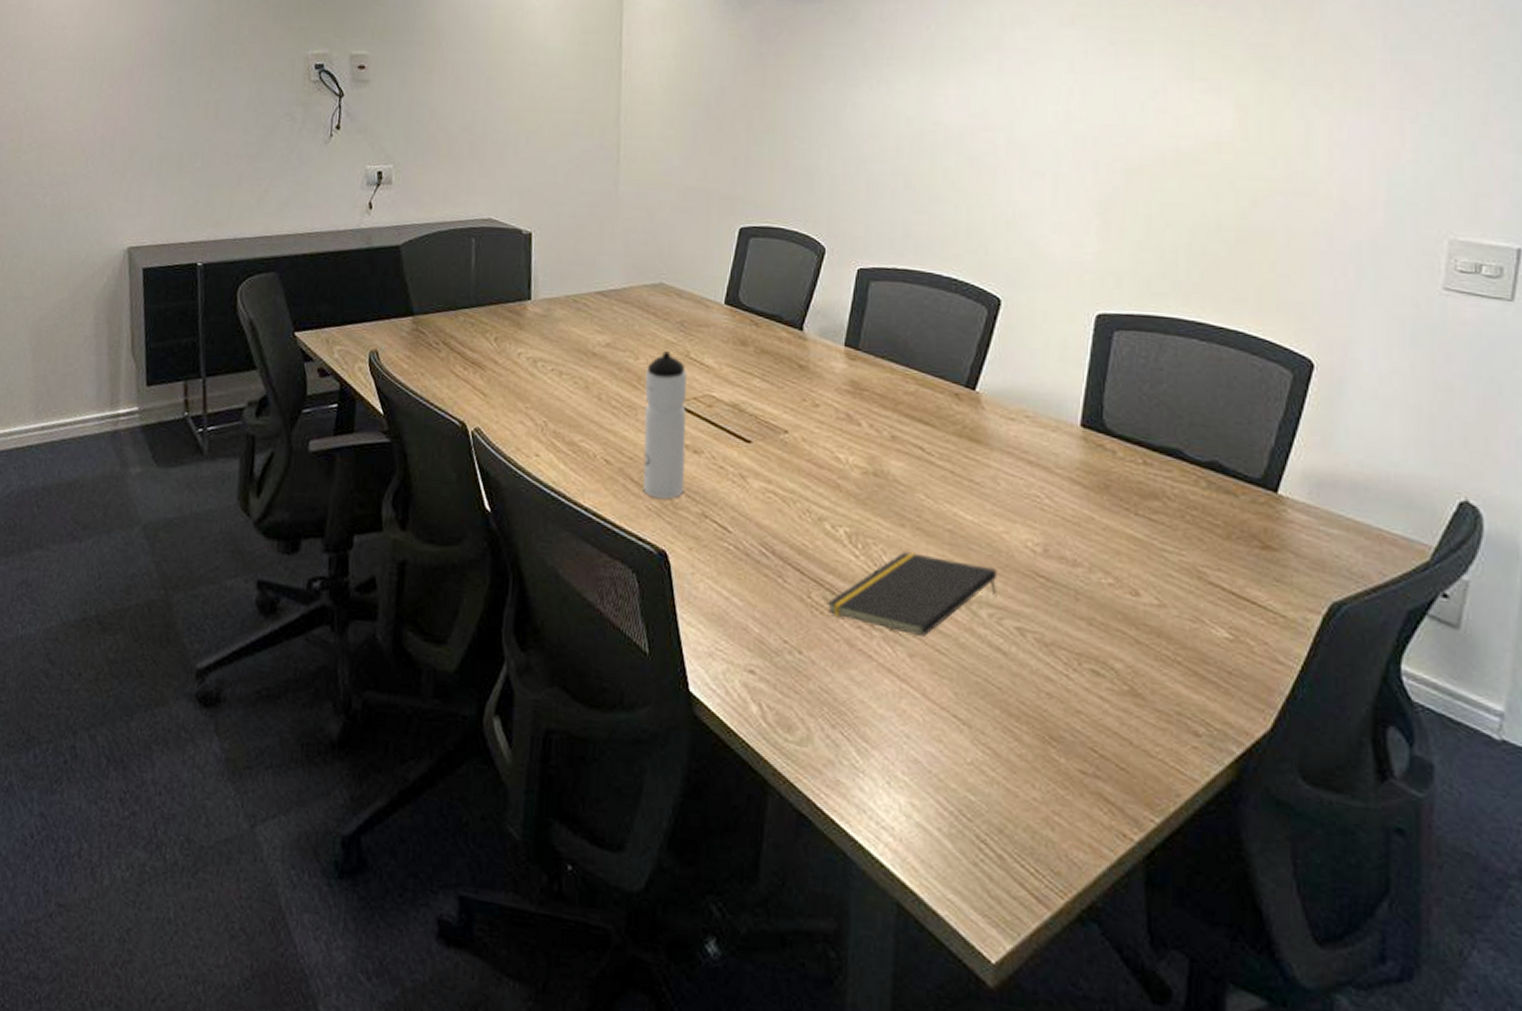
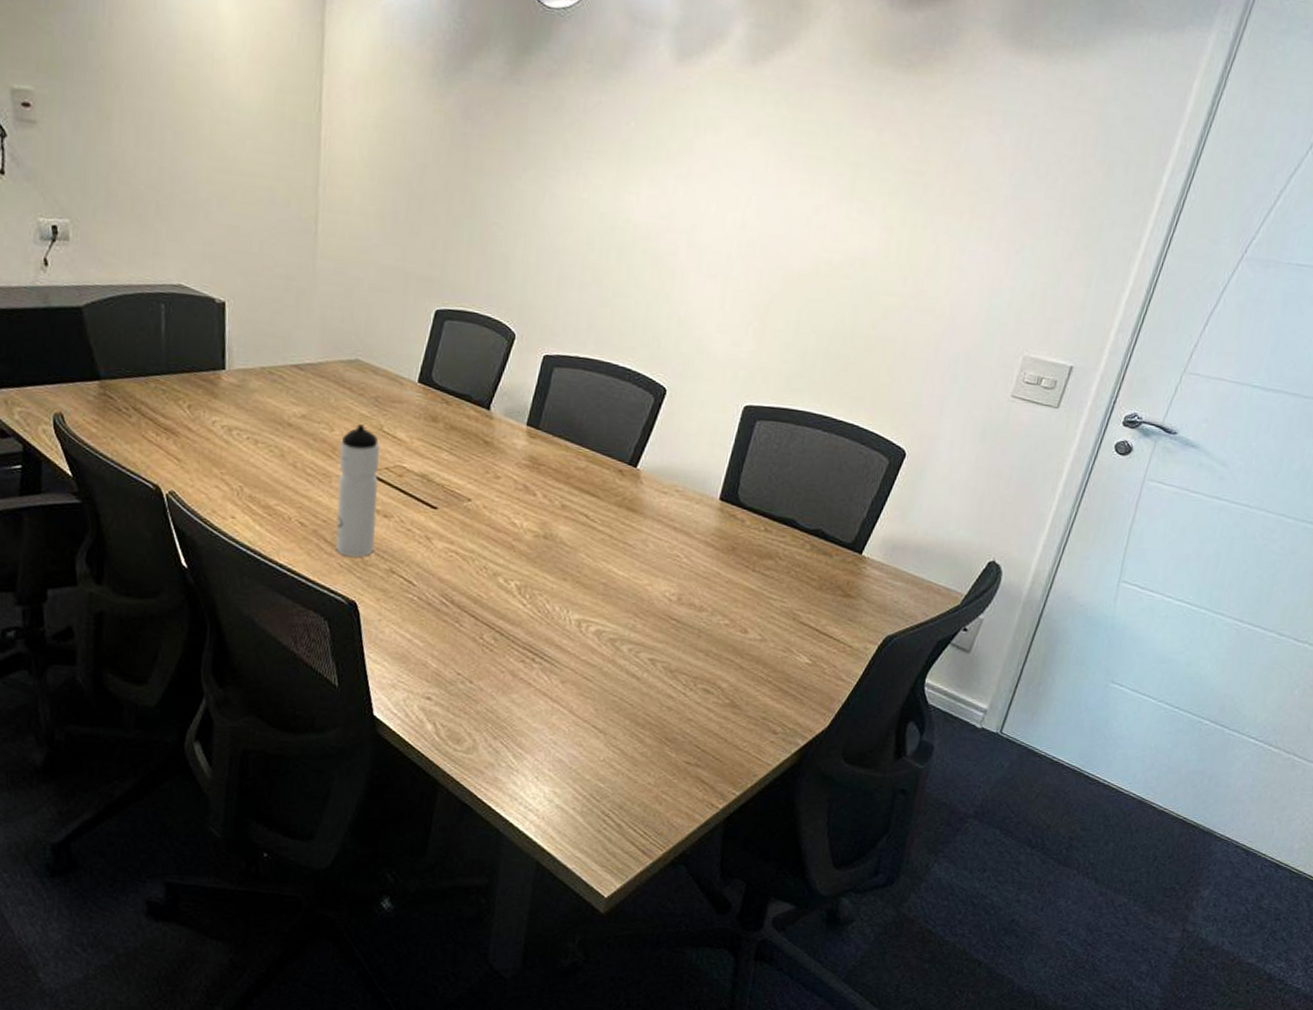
notepad: present [826,552,998,638] -> none [496,601,639,668]

